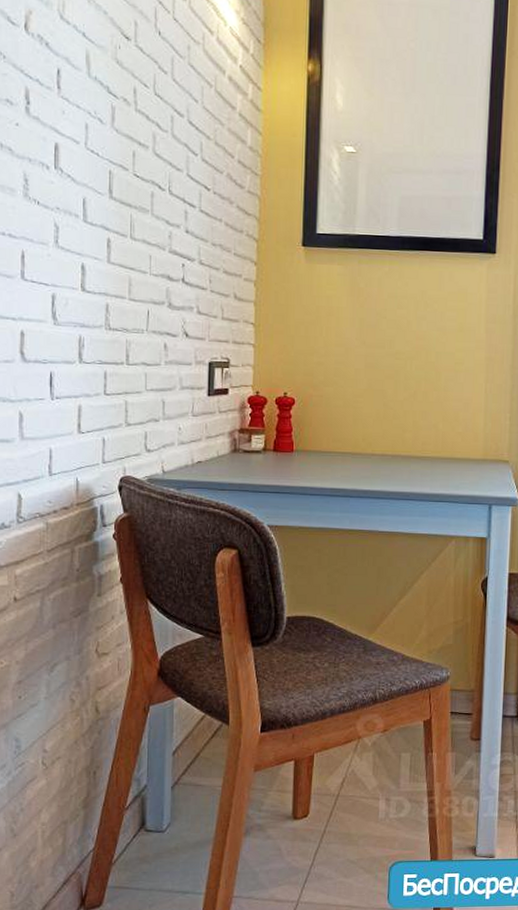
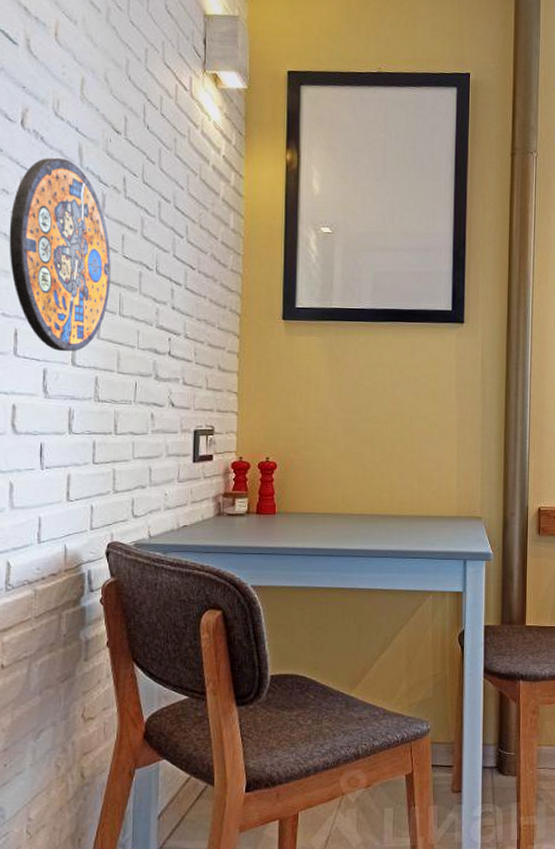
manhole cover: none [14,65,121,276] -> present [9,157,111,351]

